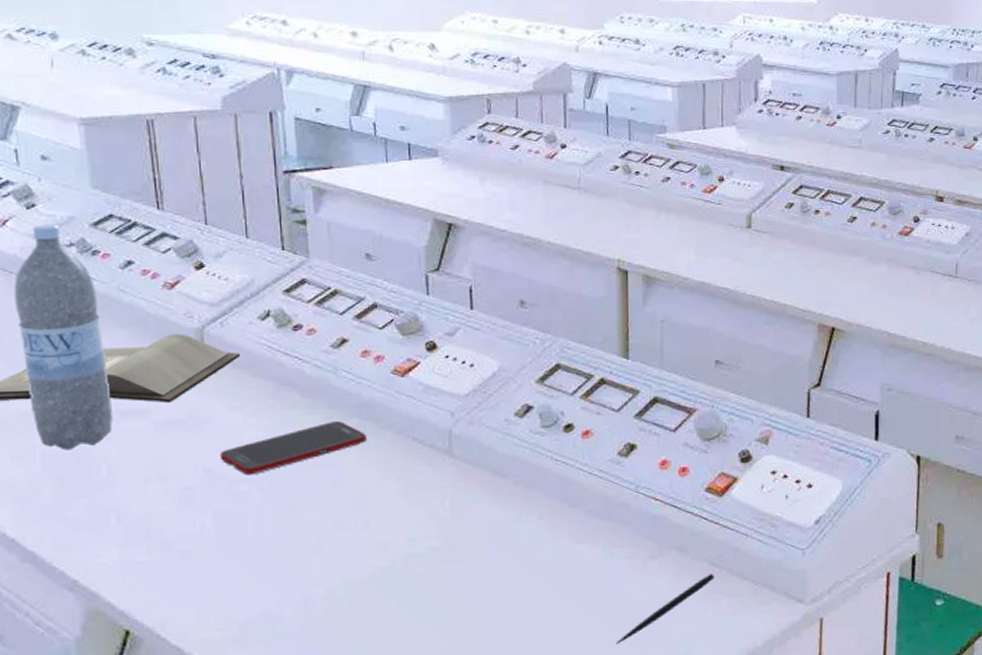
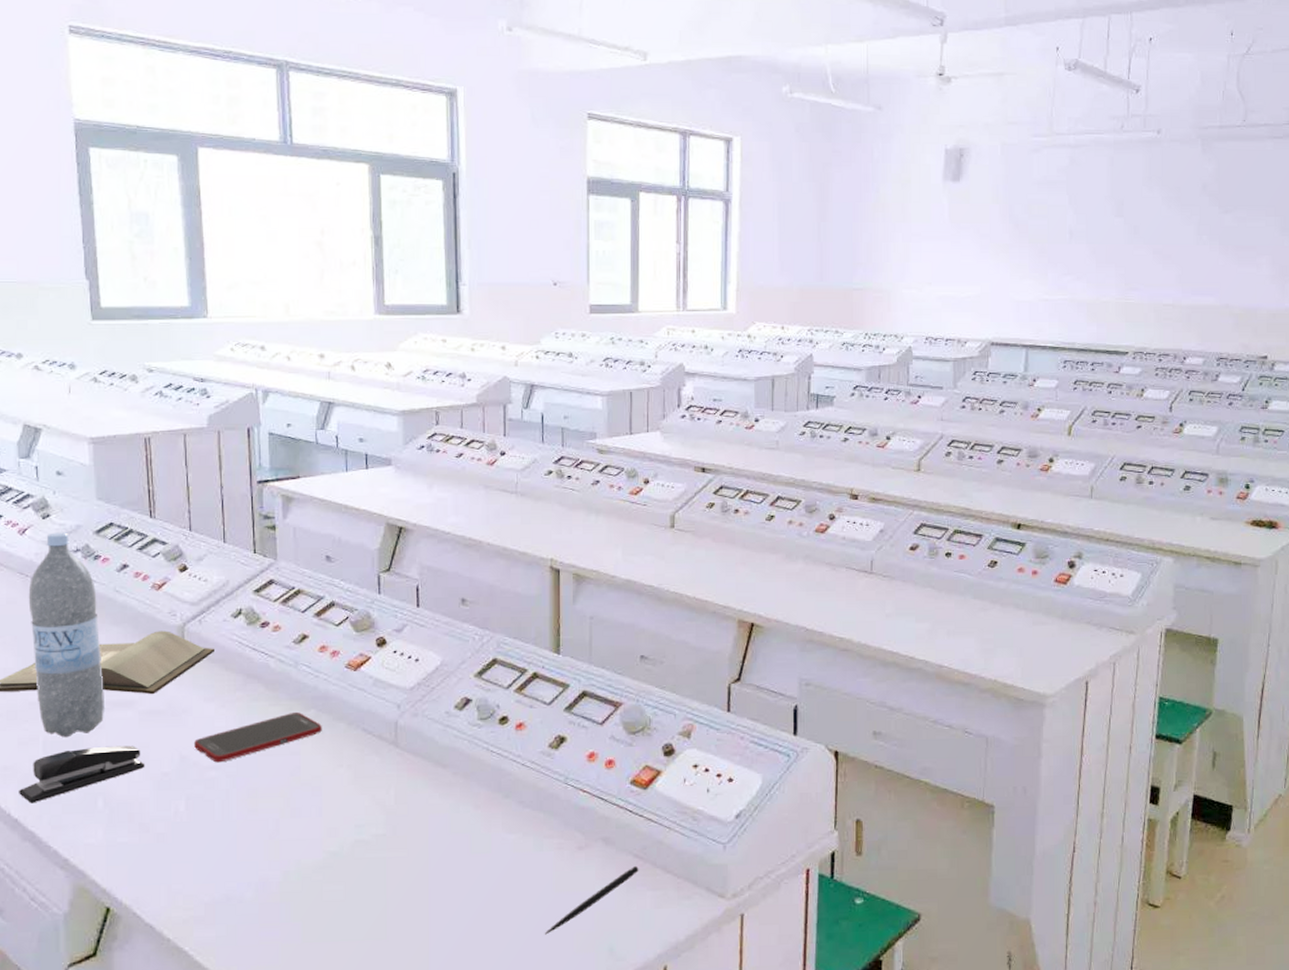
stapler: none [14,458,164,522] -> present [19,745,145,803]

